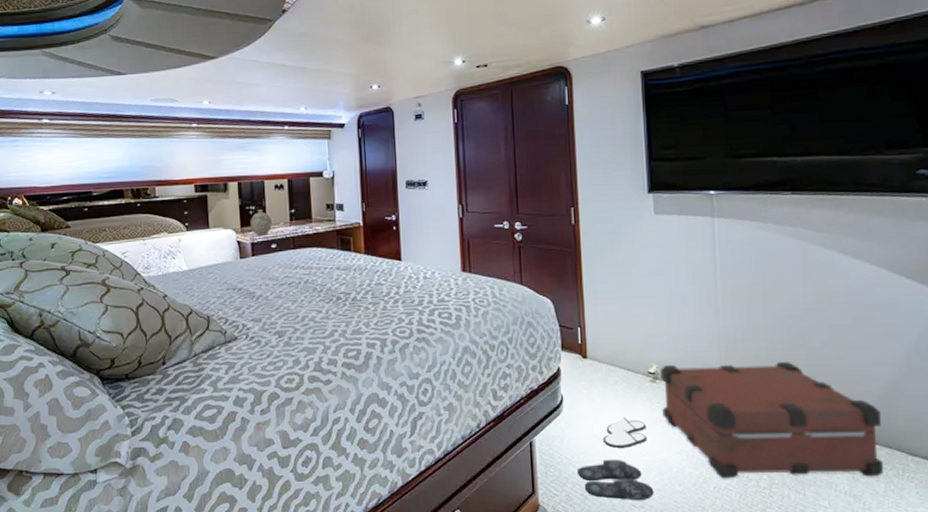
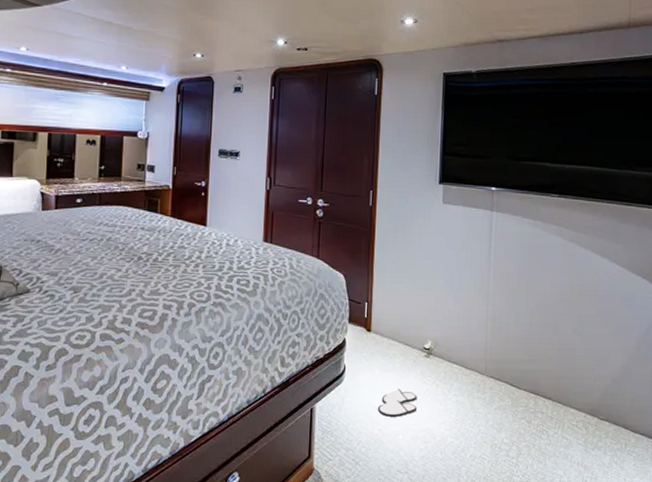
decorative vase: present [250,209,272,236] -> none [56,163,80,189]
slippers: present [578,459,654,500] -> none [352,427,418,466]
suitcase: present [660,362,883,479] -> none [432,342,612,450]

